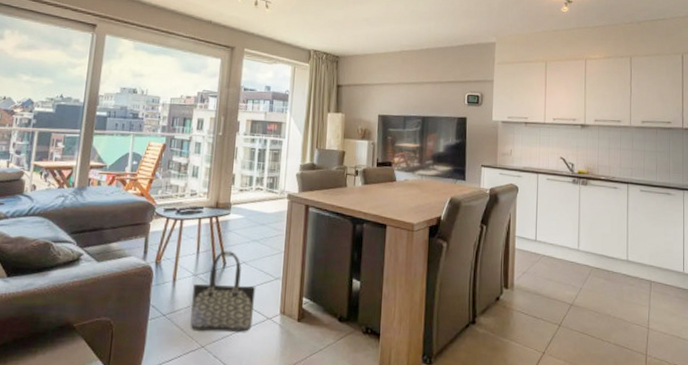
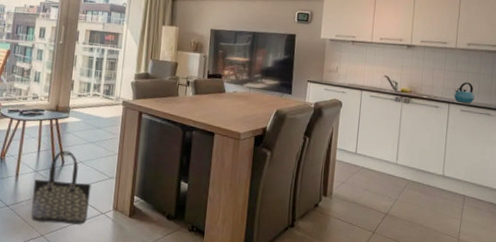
kettle: none [632,161,653,184] -> present [453,82,474,104]

